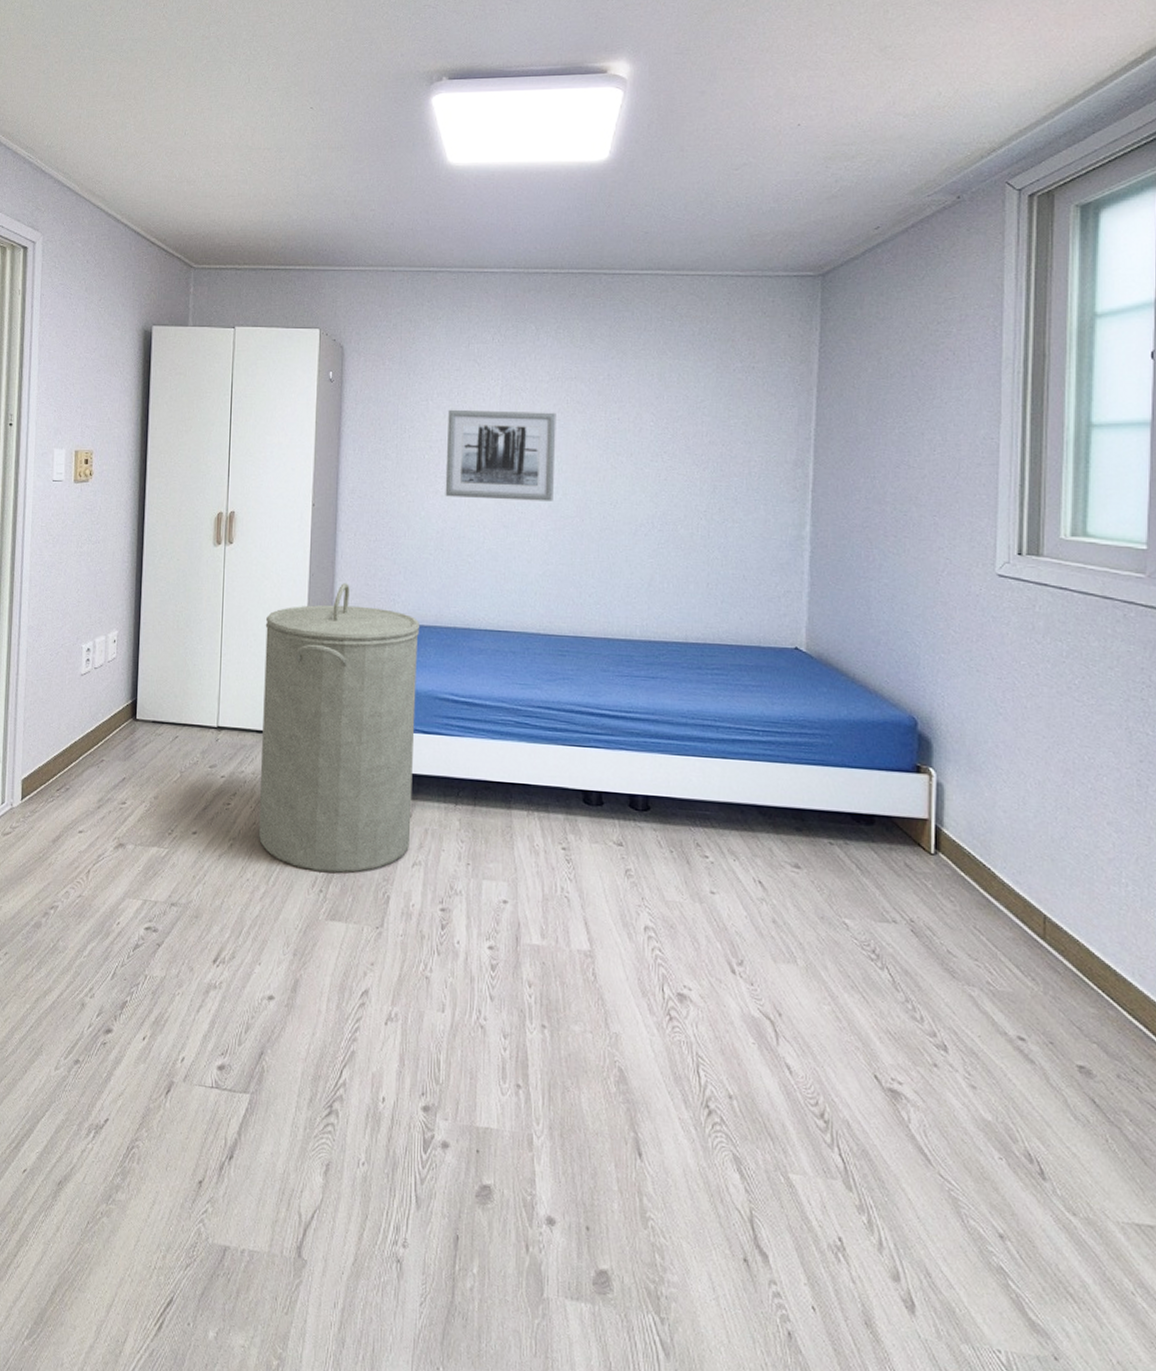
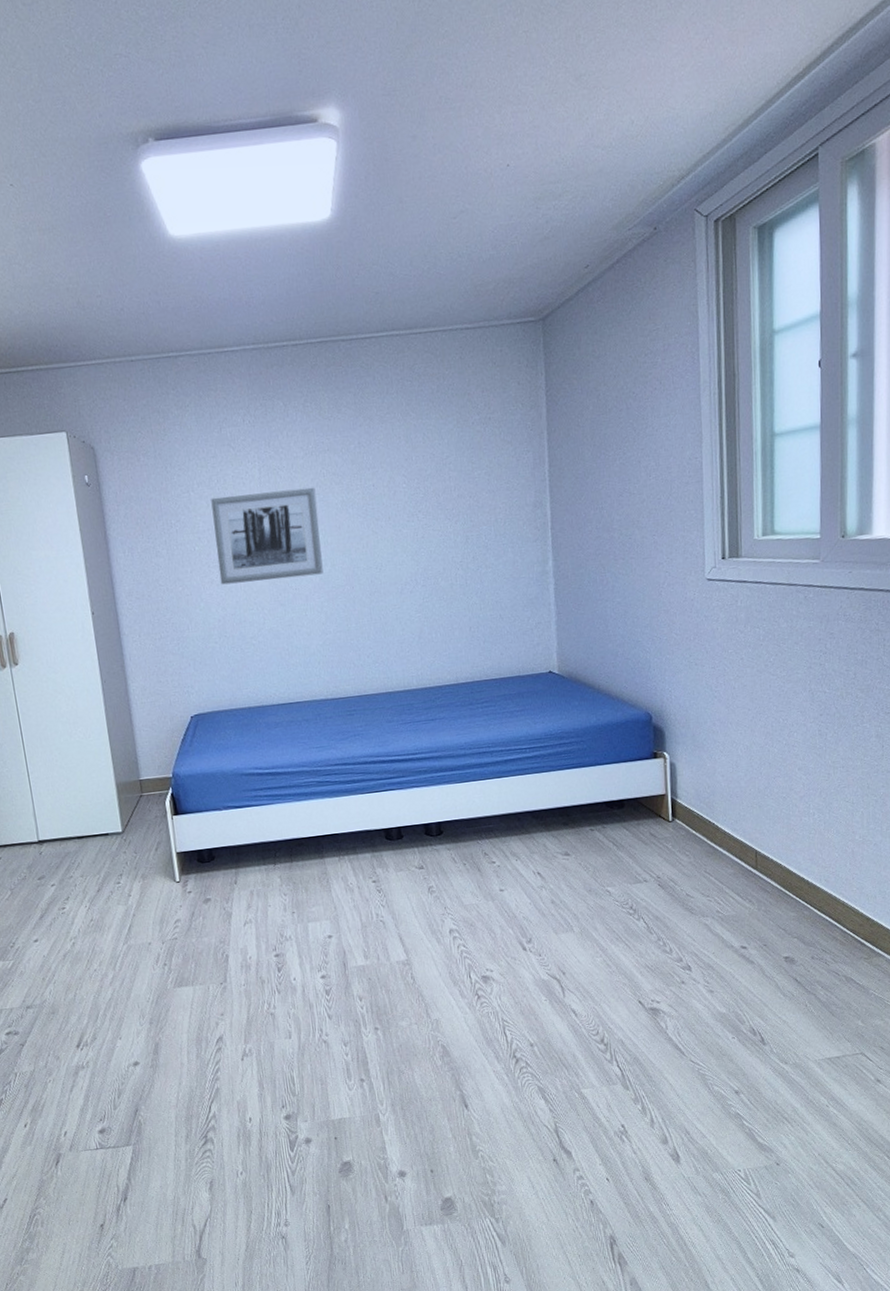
laundry hamper: present [258,583,421,873] -> none [66,684,239,950]

